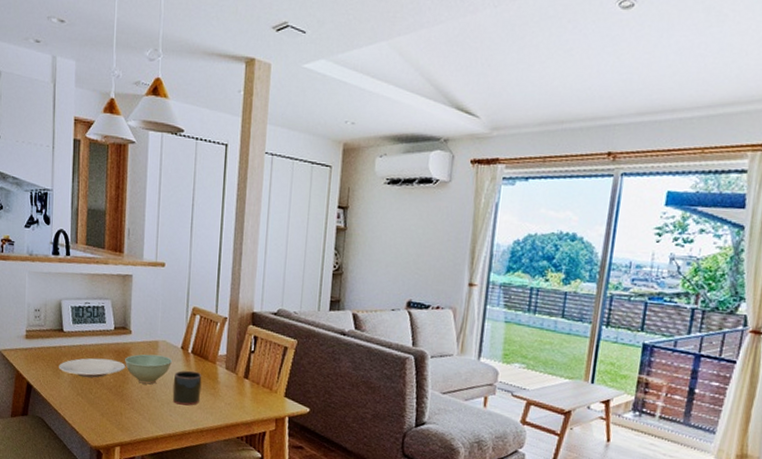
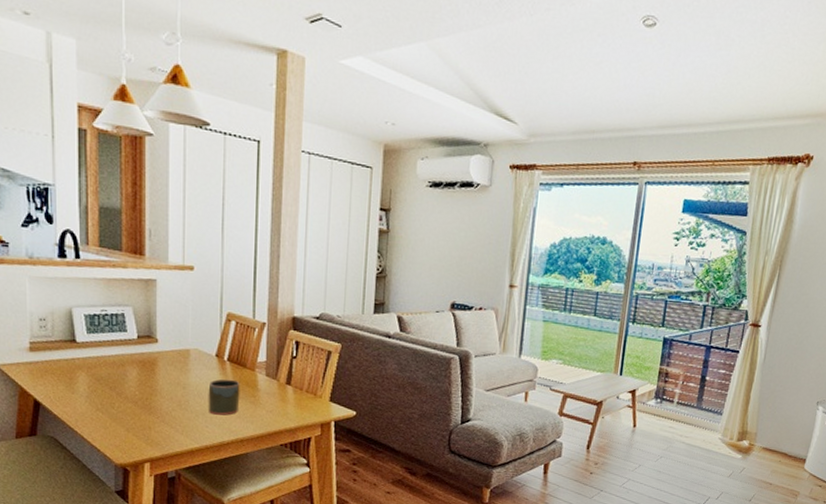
plate: present [59,358,126,378] -> none [72,369,153,392]
bowl: present [125,354,173,385] -> none [152,363,207,395]

